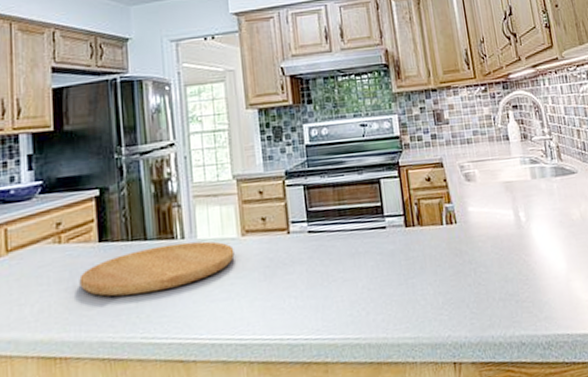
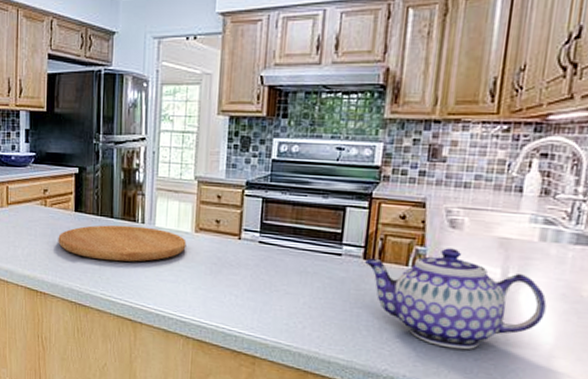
teapot: none [406,199,554,297] -> present [363,248,547,350]

